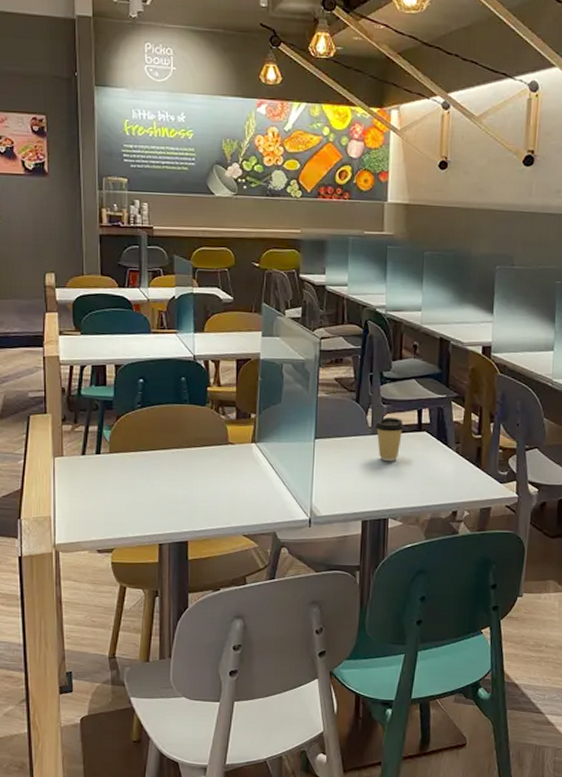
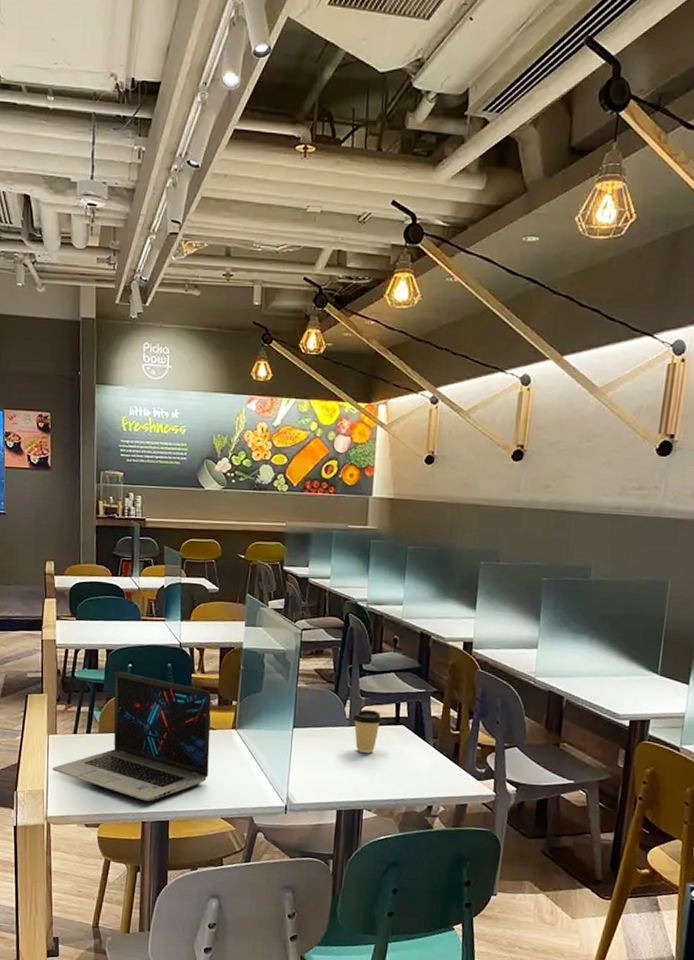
laptop: none [60,388,229,523] -> present [52,672,212,802]

